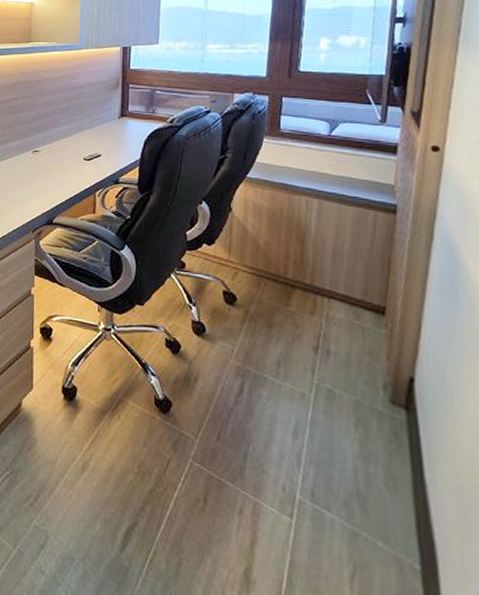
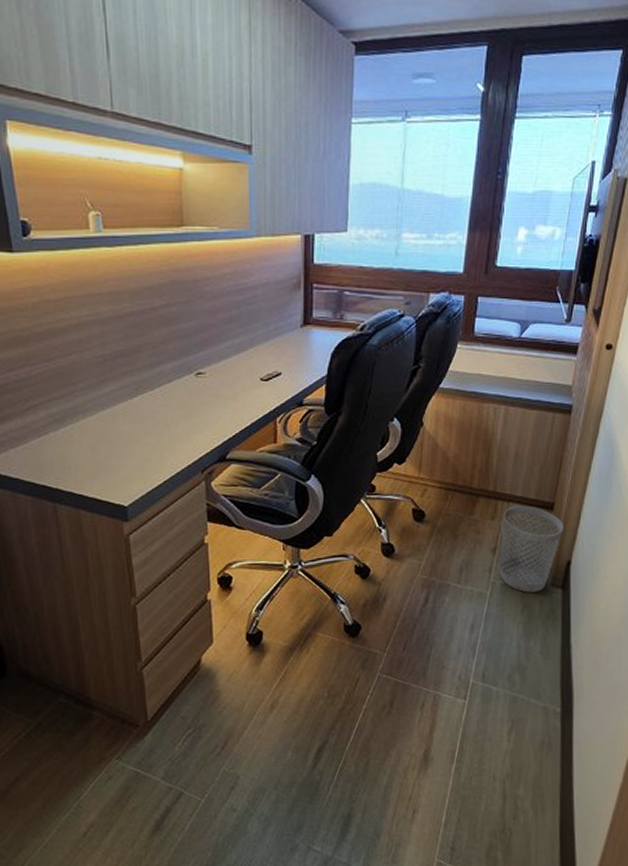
wastebasket: none [323,304,401,407] -> present [500,505,564,593]

